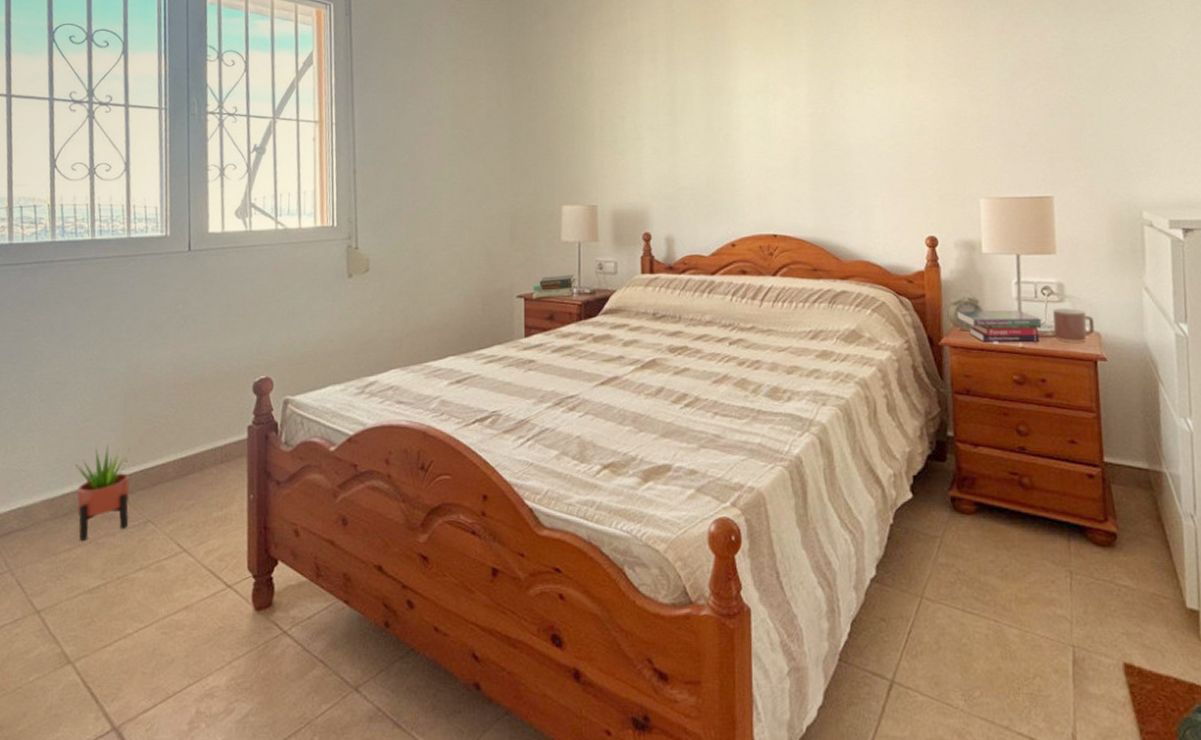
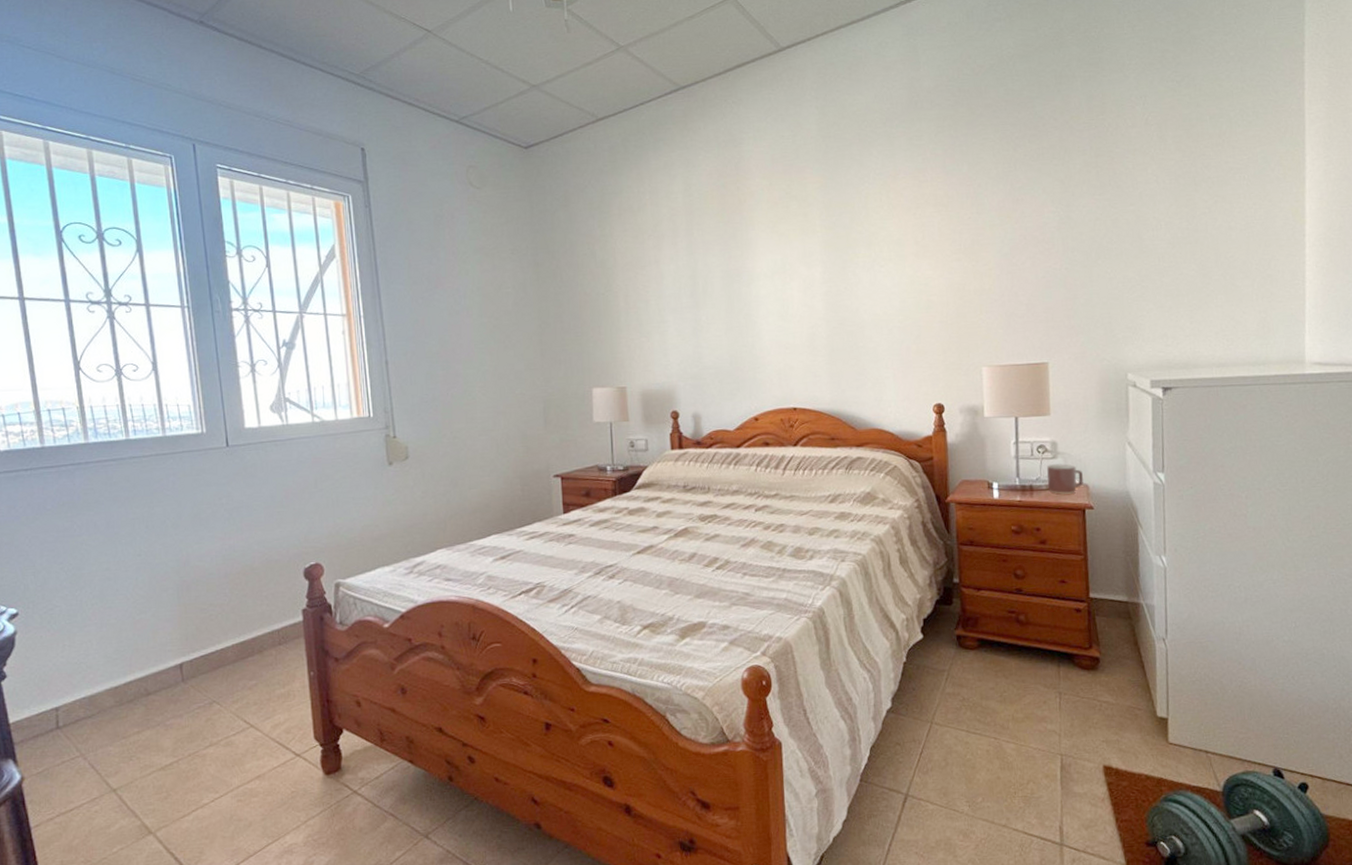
potted plant: present [75,445,130,542] -> none [135,634,193,725]
books: present [532,275,577,300] -> none [568,453,611,479]
alarm clock: present [947,289,984,332] -> none [953,451,986,489]
books: present [957,310,1042,343] -> none [961,468,1037,498]

